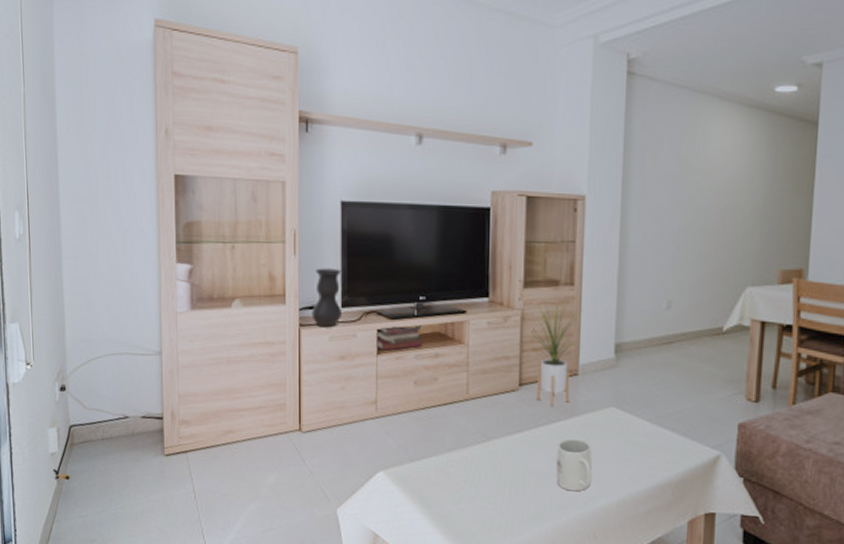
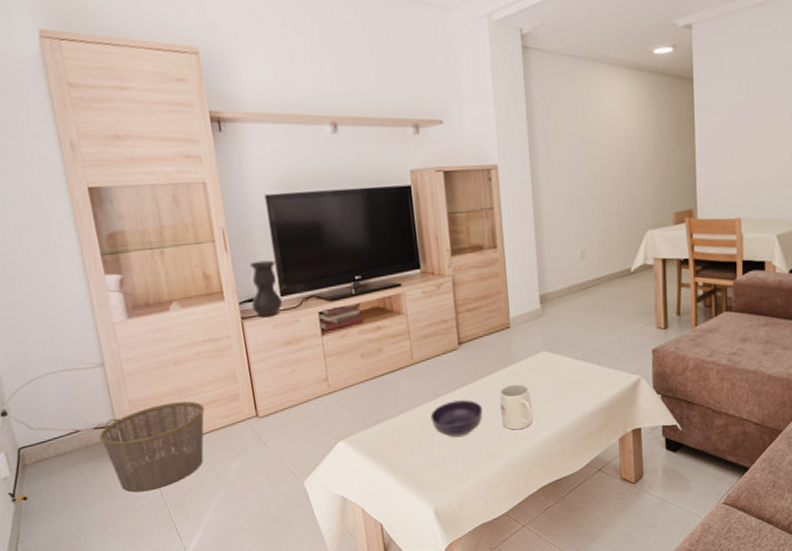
basket: none [146,402,249,491] -> present [99,401,205,493]
bowl: none [479,447,537,489] -> present [430,400,483,438]
house plant: present [531,300,583,406] -> none [462,263,508,359]

